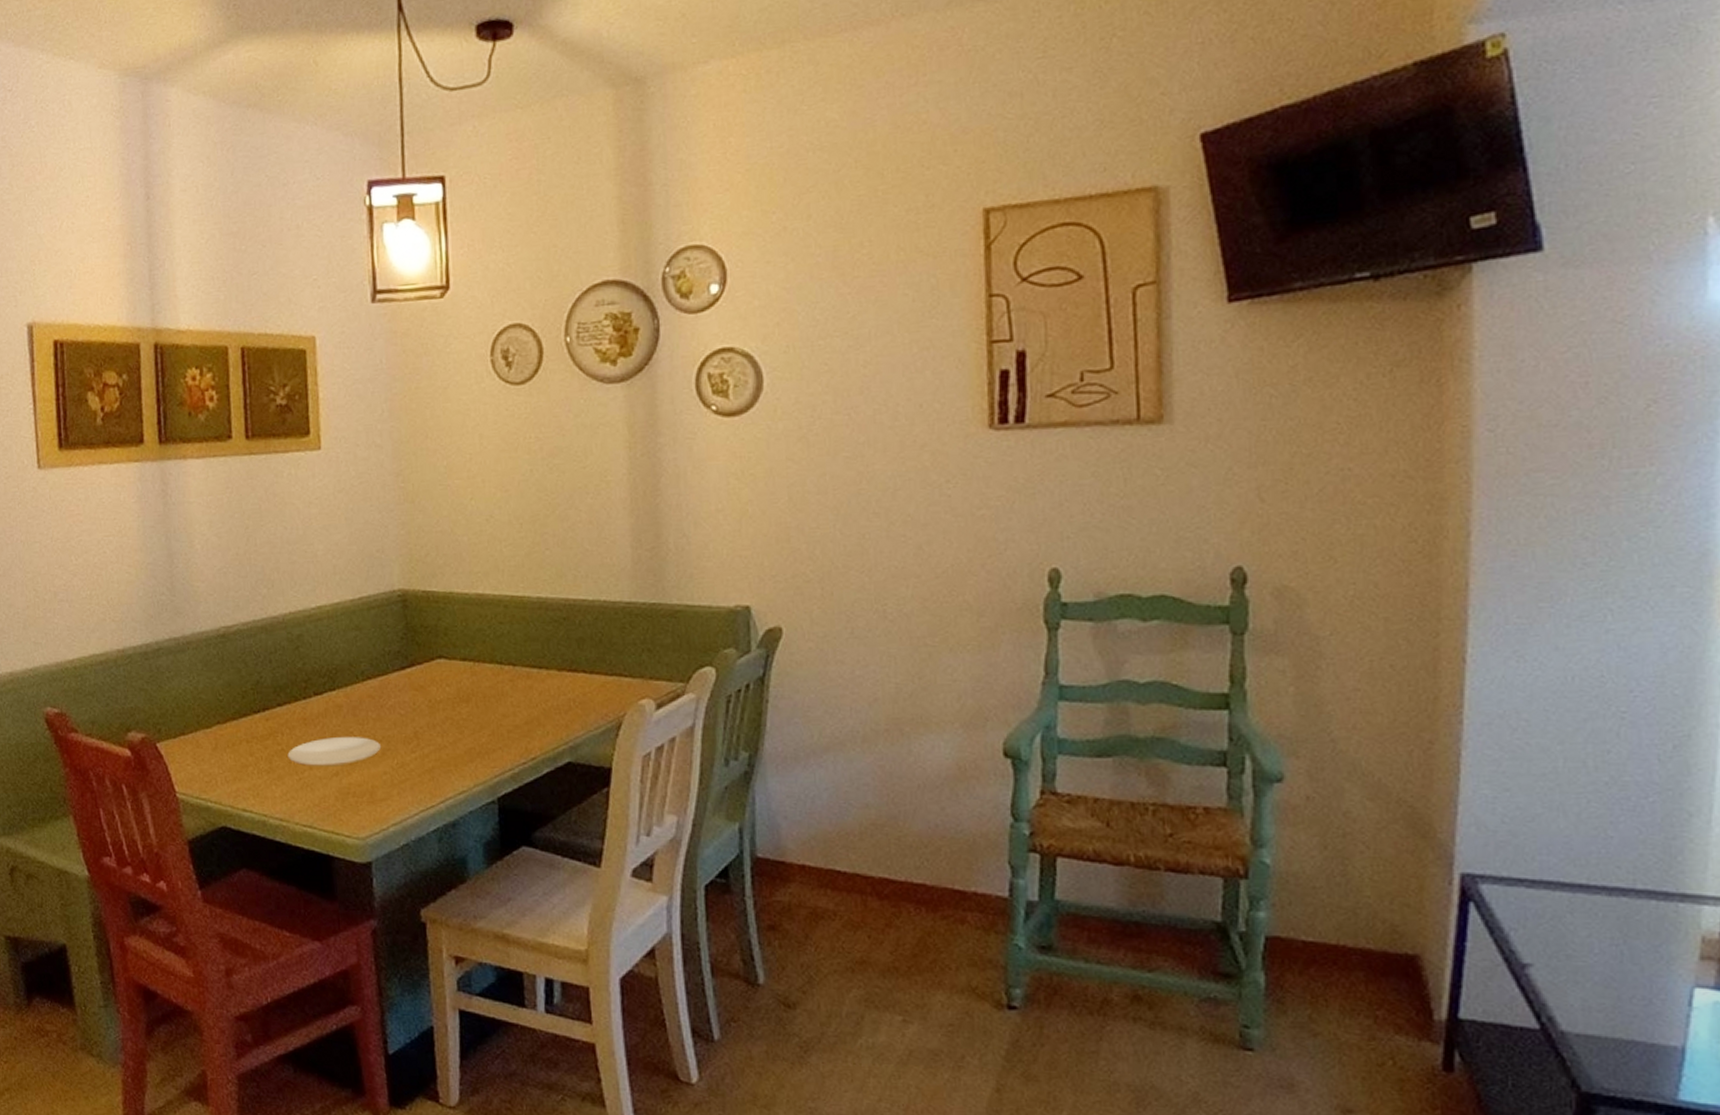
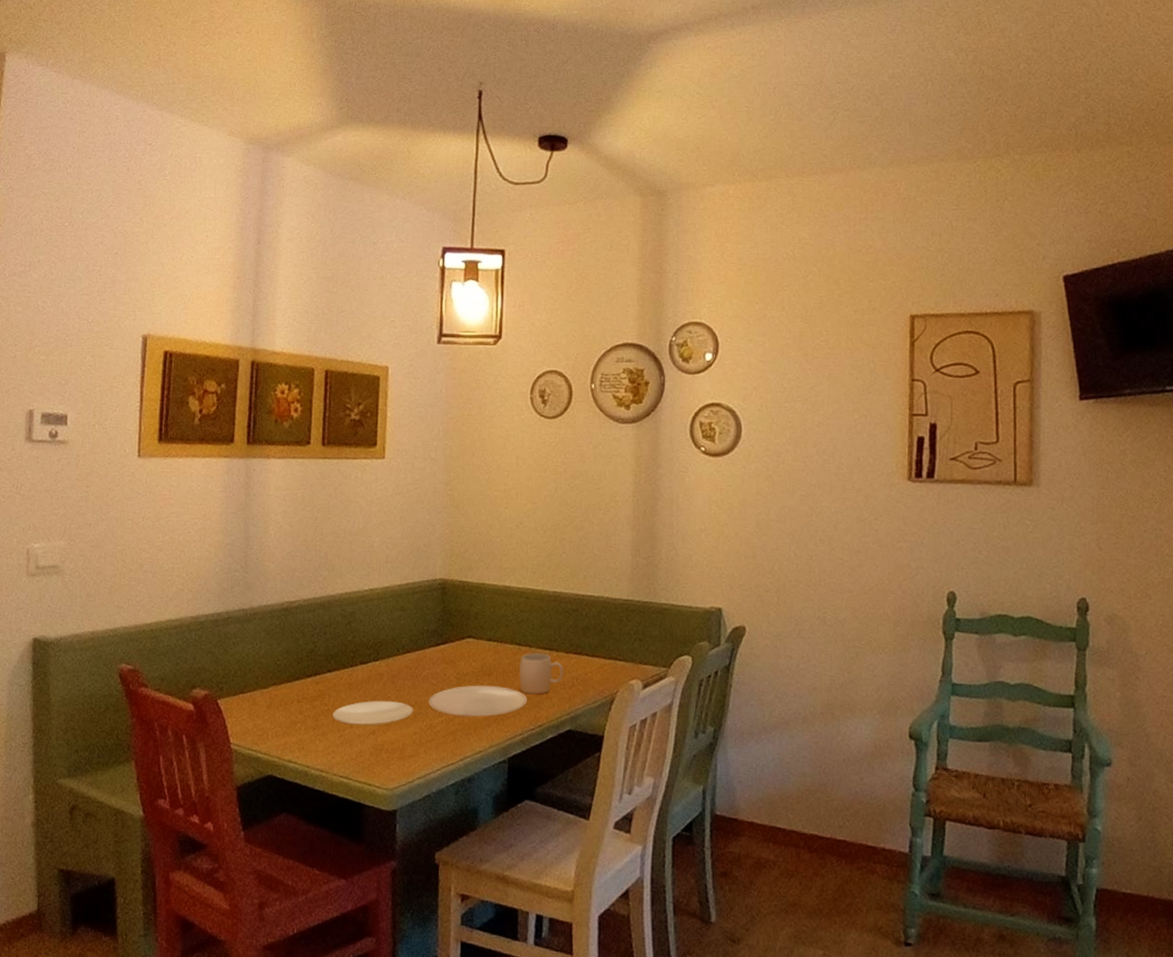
plate: none [397,713,516,752] -> present [428,685,528,718]
mug: none [503,672,557,722] -> present [519,653,564,694]

